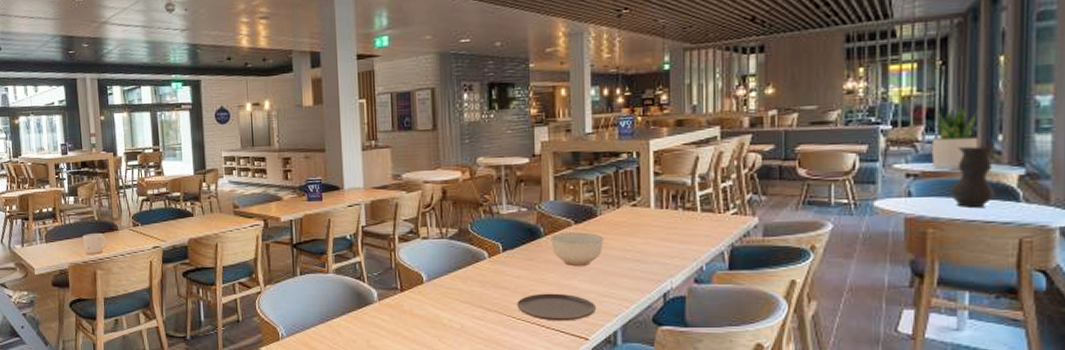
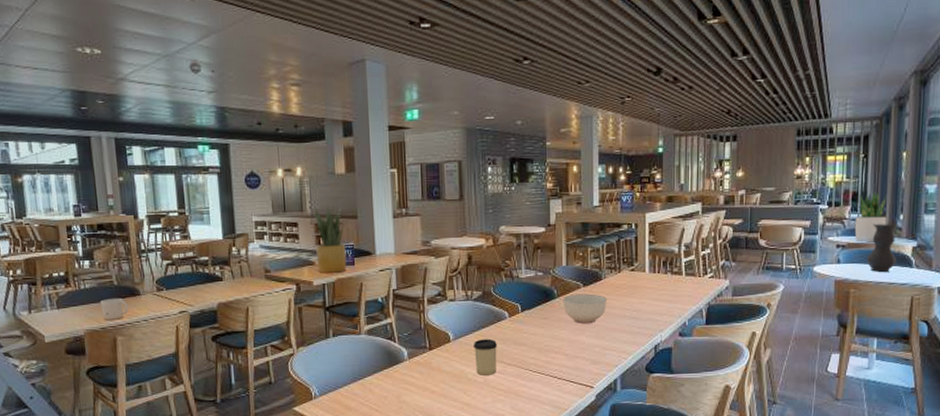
planter: none [280,137,315,209] -> present [312,204,347,273]
cup: none [449,281,476,321] -> present [474,339,497,375]
plate: present [517,293,597,321] -> none [533,347,601,373]

